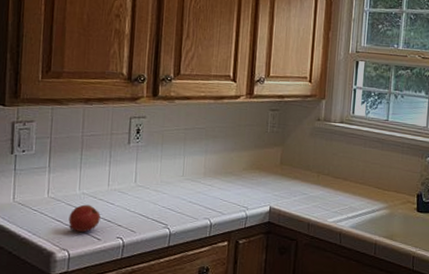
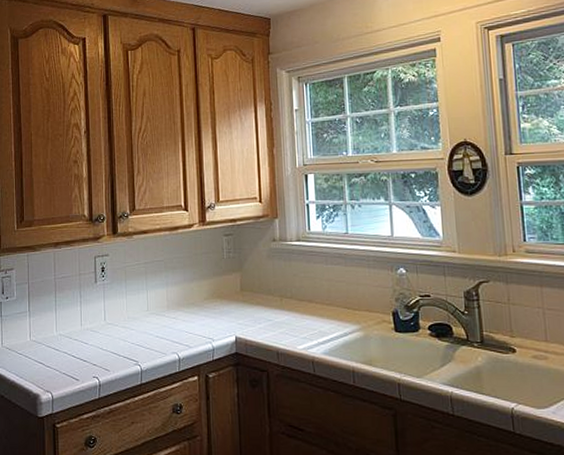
fruit: present [68,204,101,233] -> none [49,345,77,374]

